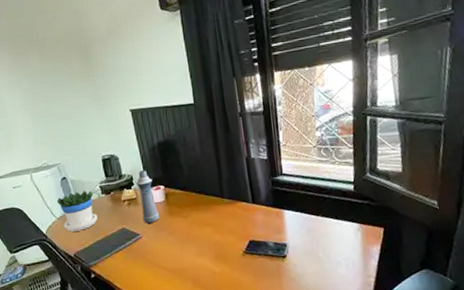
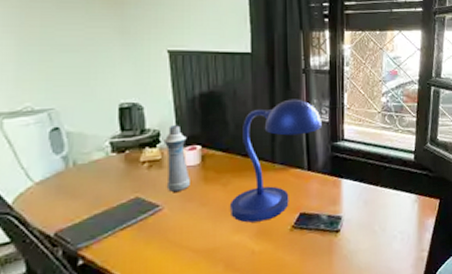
flowerpot: present [56,191,98,232] -> none [38,147,100,202]
desk lamp: none [192,140,261,249] -> present [231,99,322,223]

